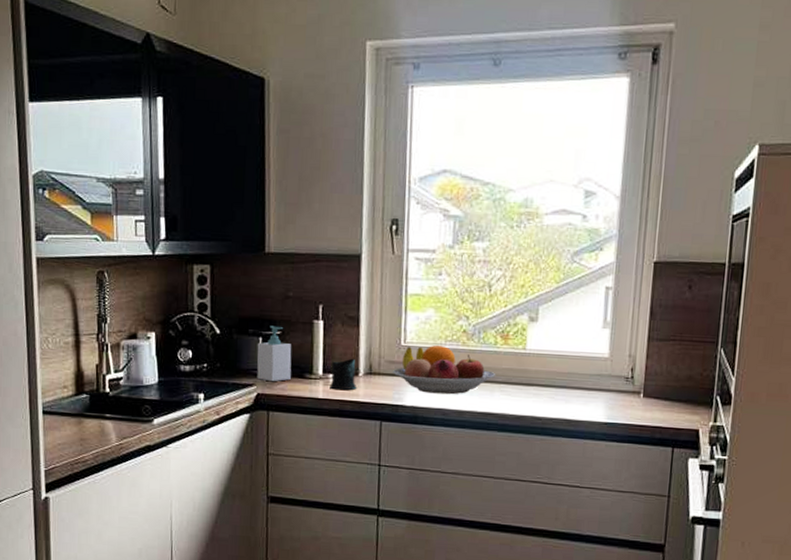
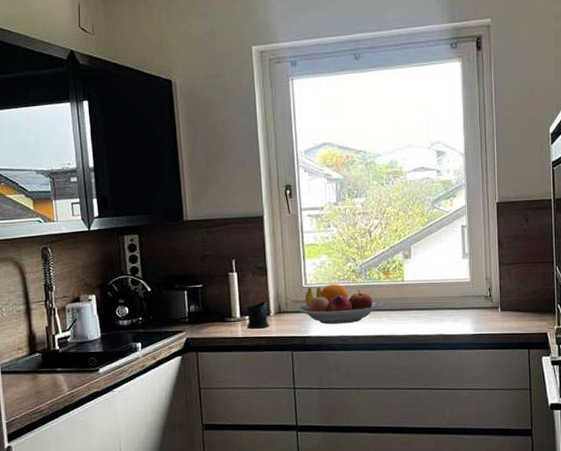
soap bottle: present [257,325,292,382] -> none [183,280,214,328]

